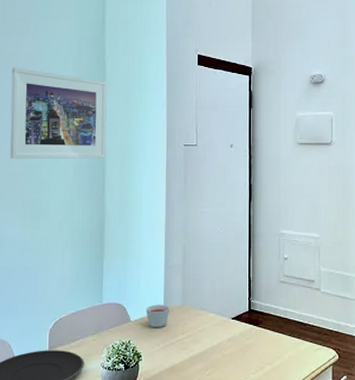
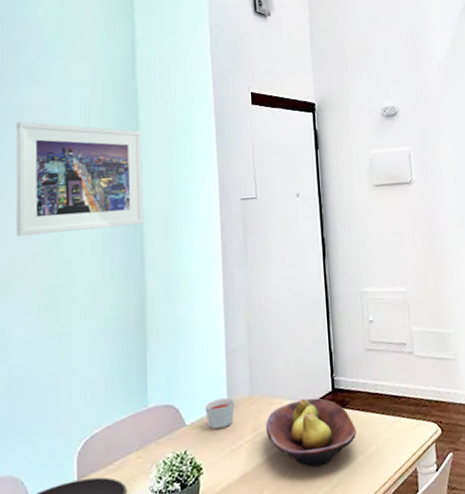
fruit bowl: none [192,313,267,370] -> present [265,398,357,468]

